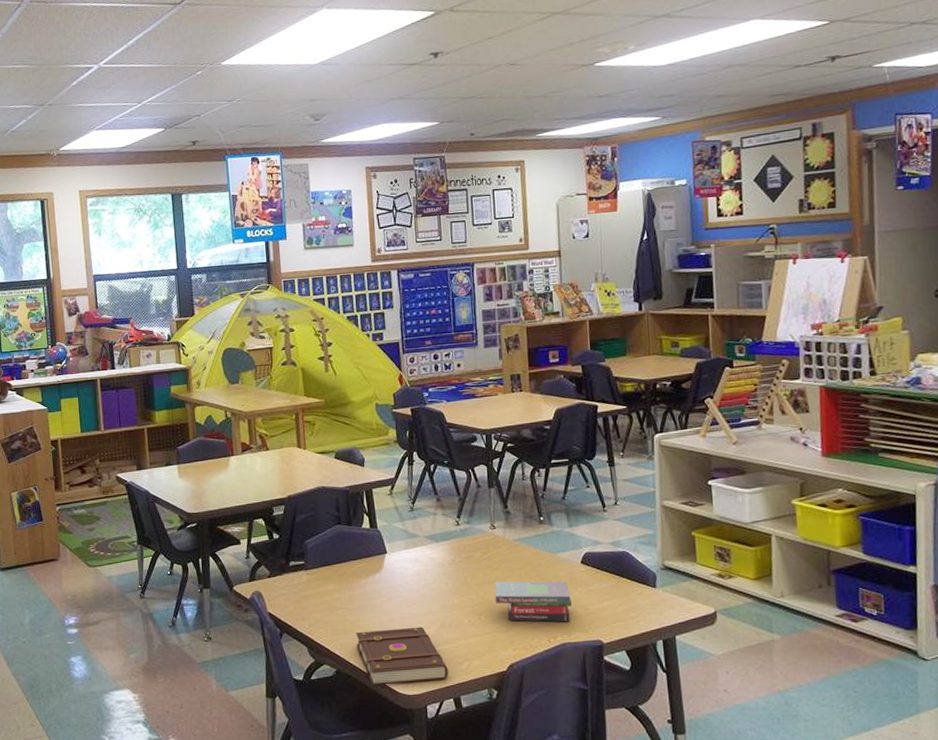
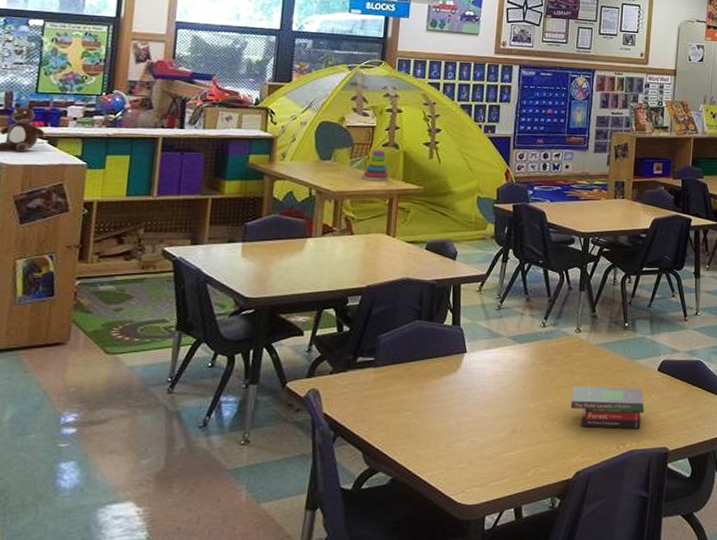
stacking toy: none [268,368,292,399] -> present [362,149,389,182]
book: present [355,626,449,685] -> none [418,431,513,495]

